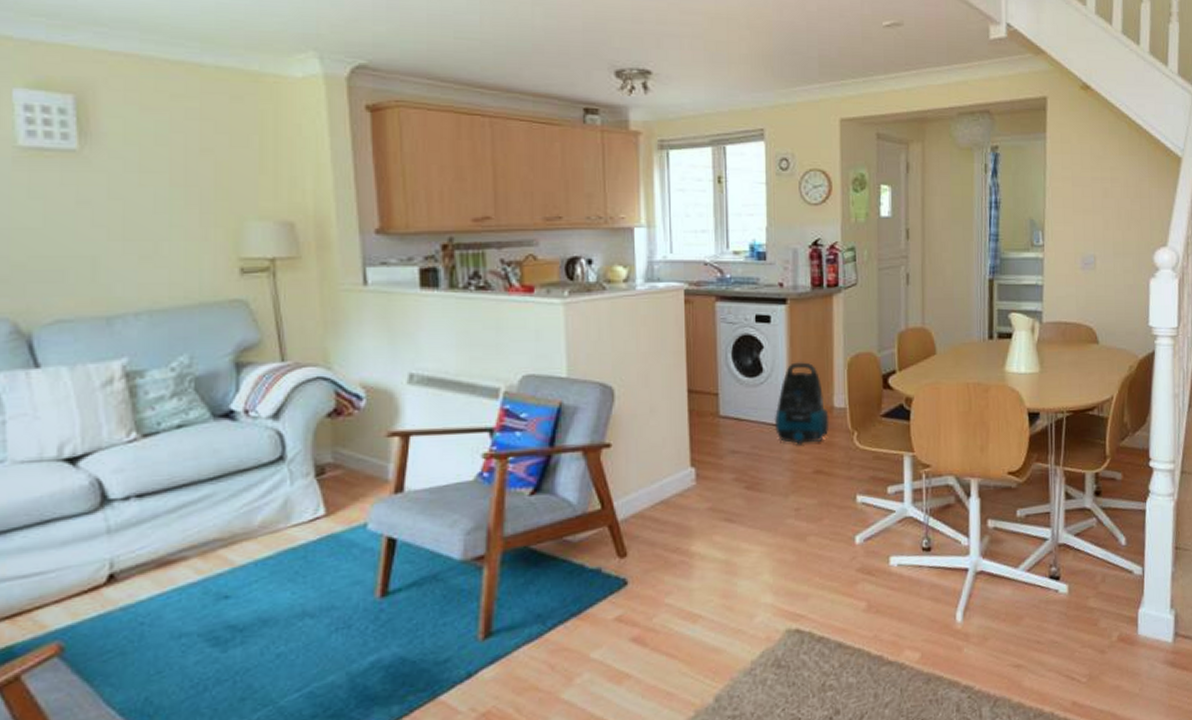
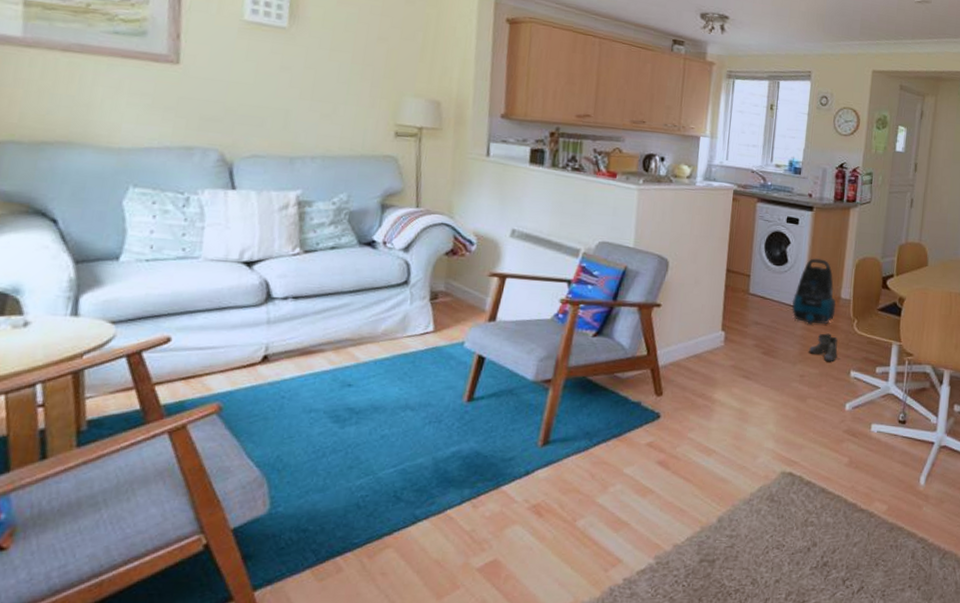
boots: none [802,453,842,487] -> present [809,333,840,361]

